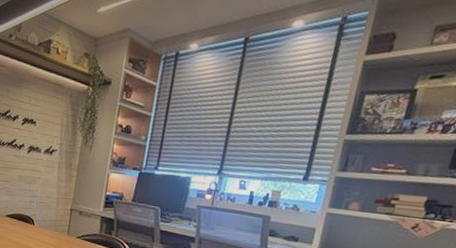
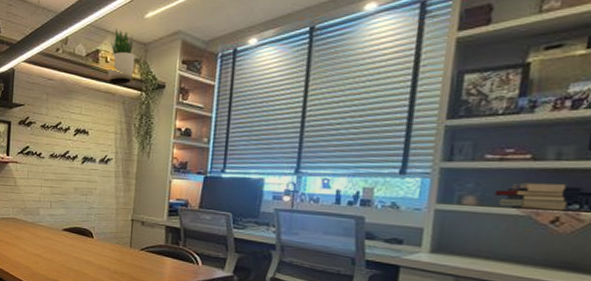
planter: none [57,20,85,78] -> present [107,29,135,85]

